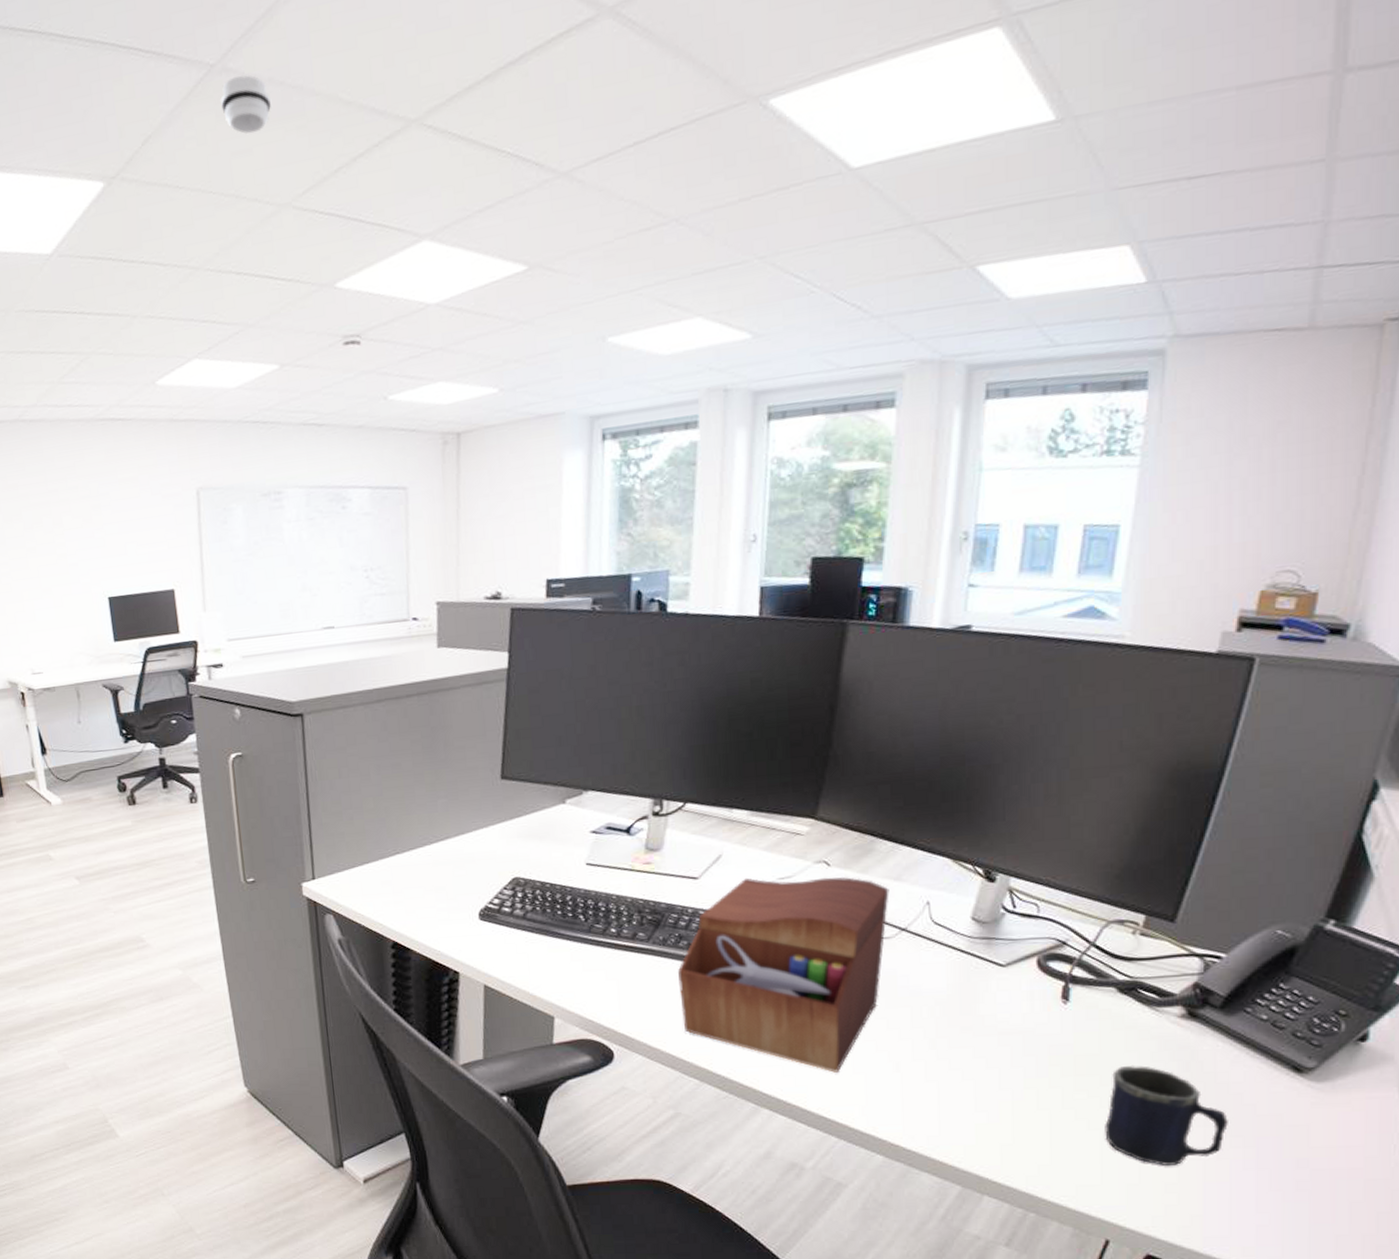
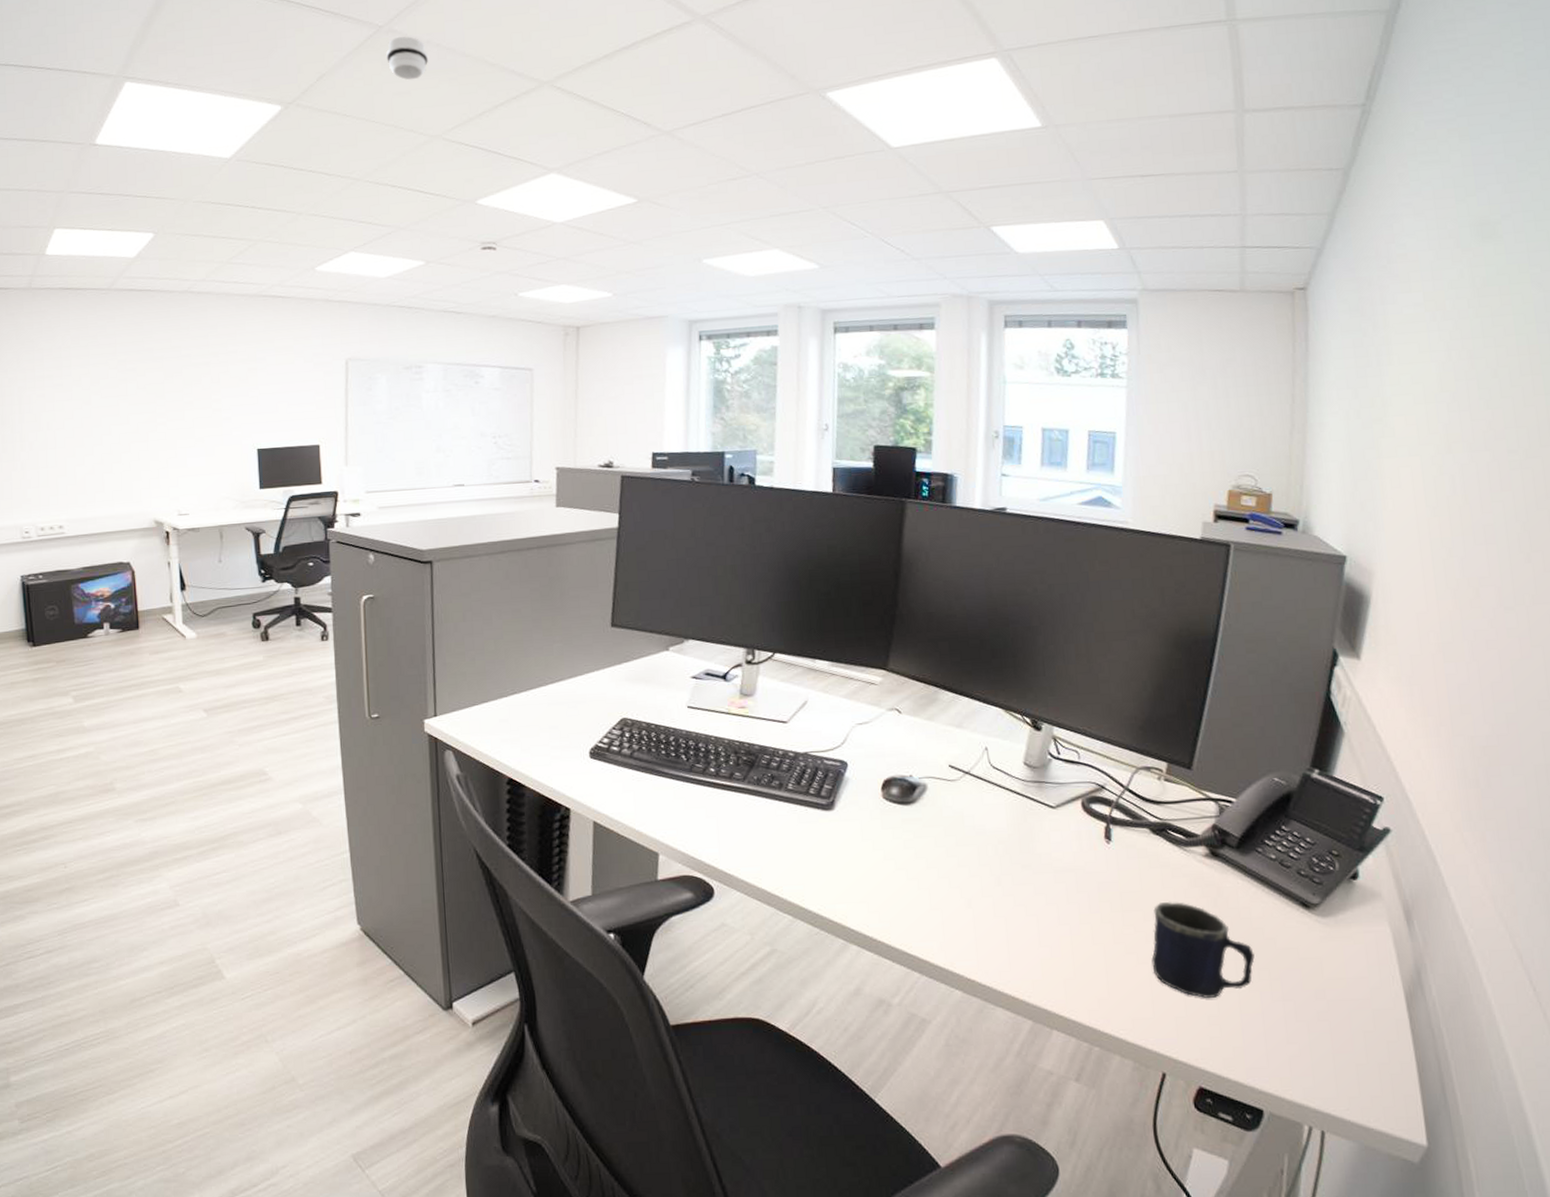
sewing box: present [678,876,889,1073] -> none [771,722,953,909]

